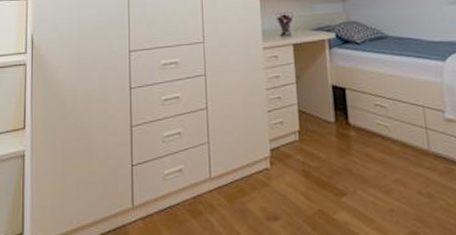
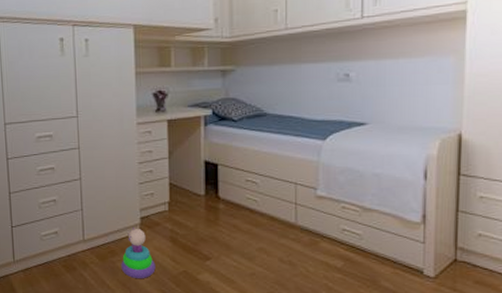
stacking toy: none [251,160,289,222] -> present [121,226,156,278]

